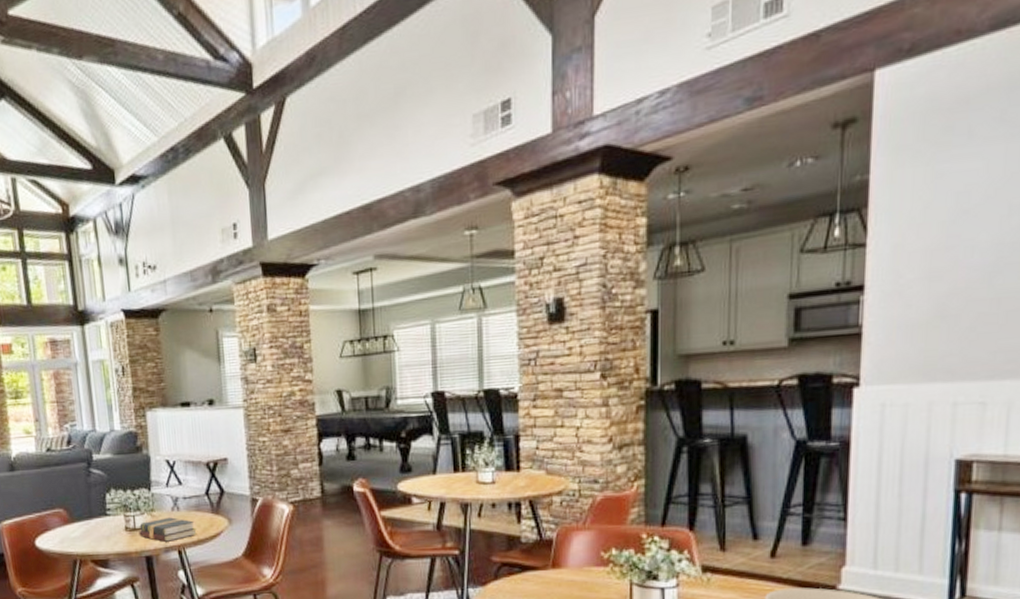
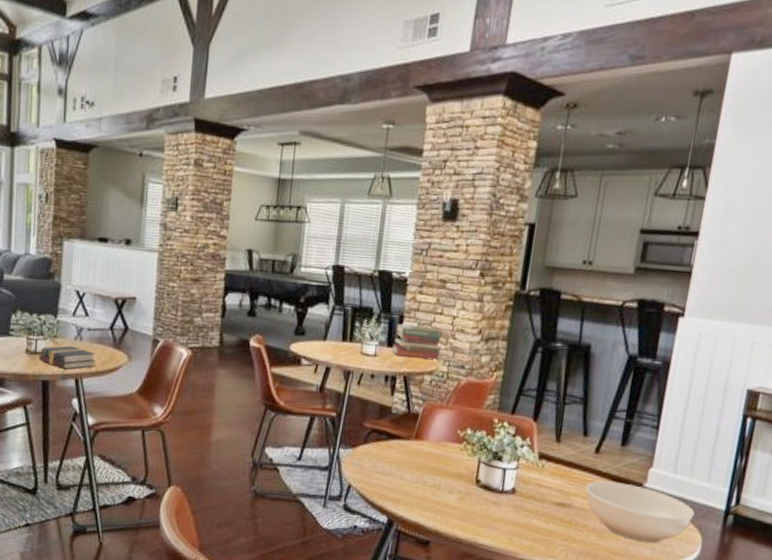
books: none [512,442,567,480] -> present [392,324,442,361]

